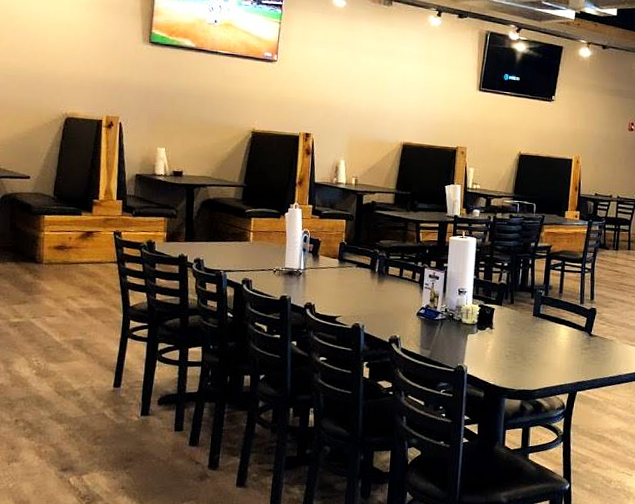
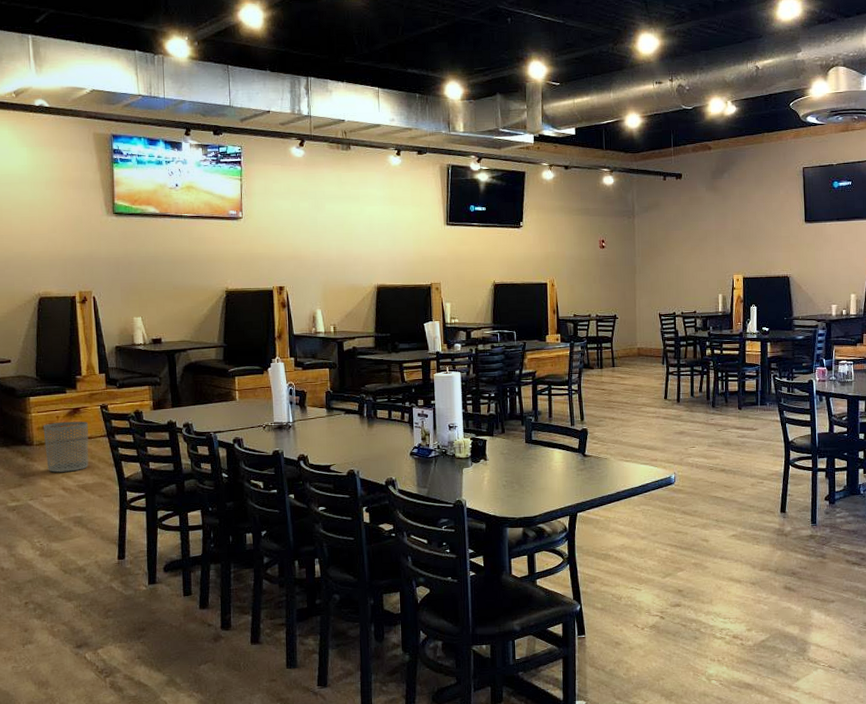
waste bin: none [54,243,100,294] -> present [43,421,89,473]

